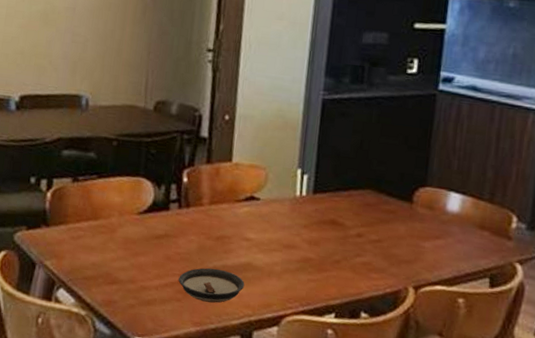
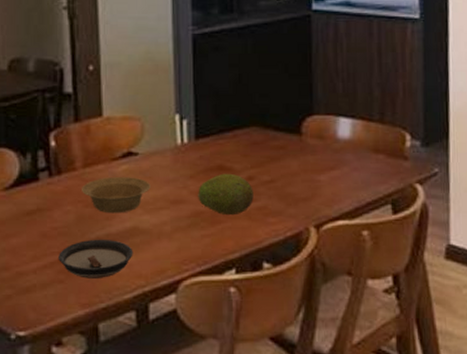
bowl: none [205,215,268,249] -> present [82,177,151,214]
fruit: none [308,227,361,266] -> present [198,173,254,216]

